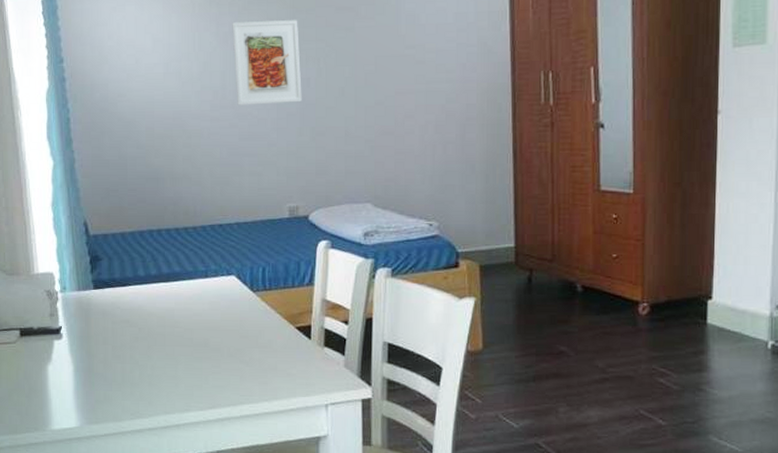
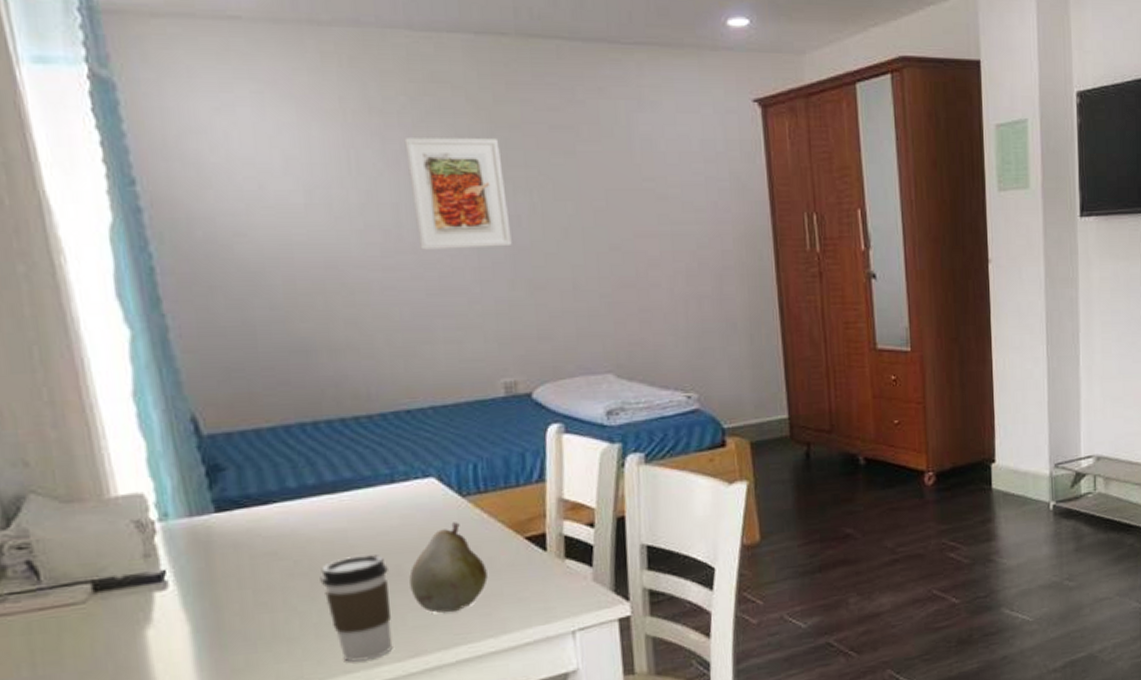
coffee cup: none [154,329,199,407] -> present [320,555,393,663]
fruit: none [213,310,267,379] -> present [409,522,488,613]

